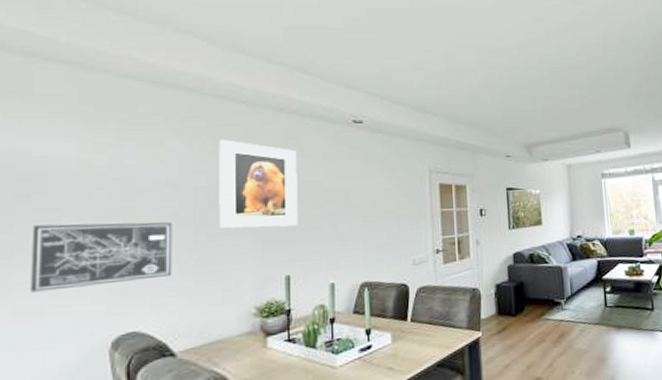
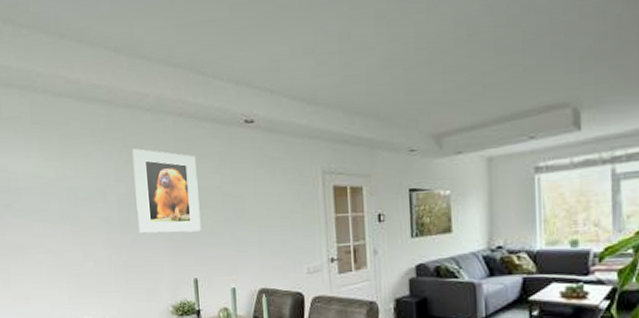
wall art: present [30,222,172,293] -> none [16,227,109,283]

